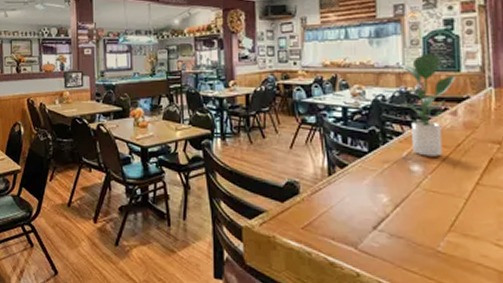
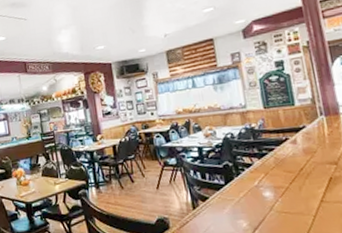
potted plant: present [398,53,457,157] -> none [241,92,292,183]

